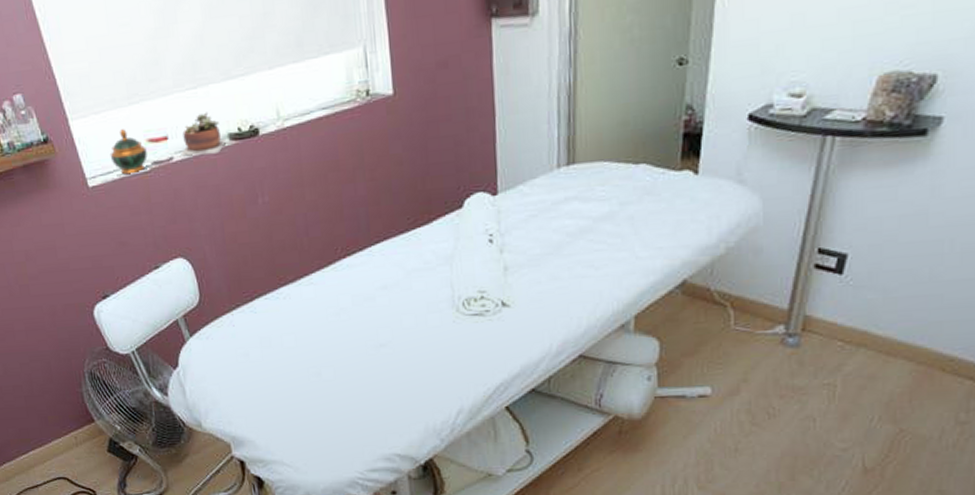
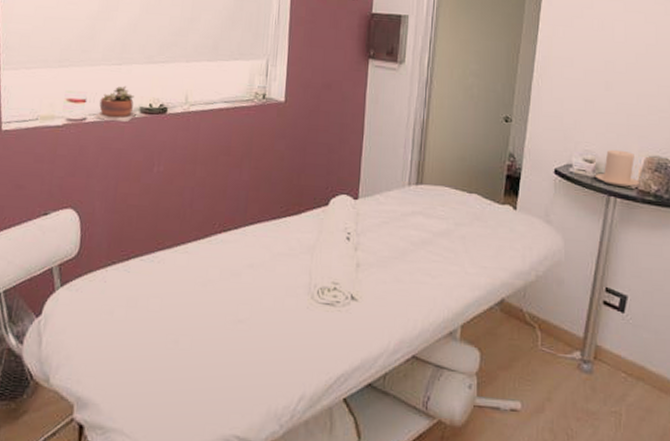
decorative jar: present [110,129,148,175] -> none [29,86,65,126]
candle: none [804,72,870,122] -> present [595,149,640,187]

